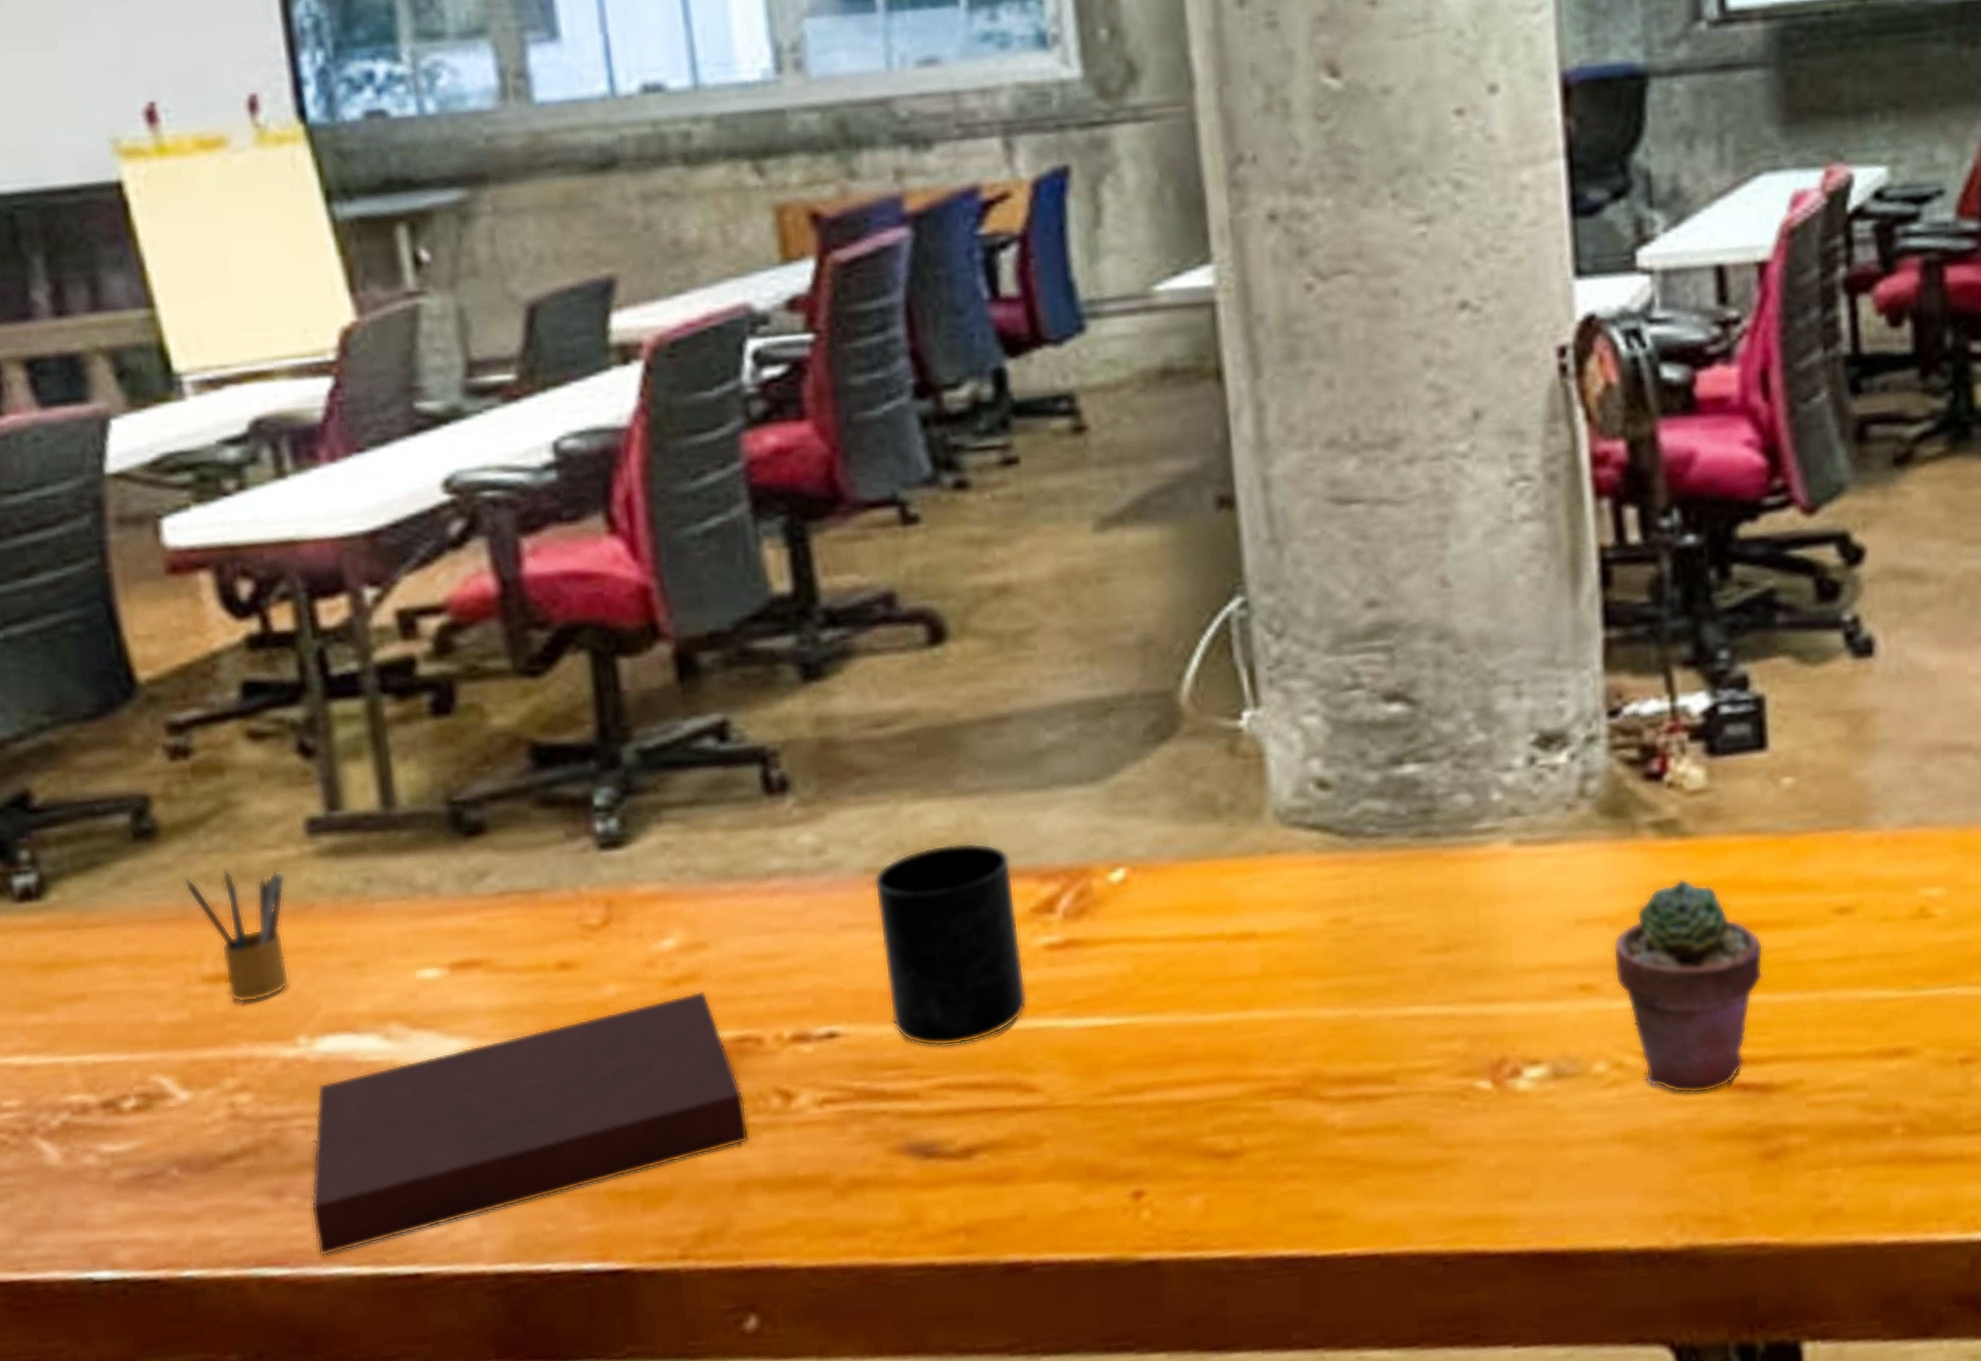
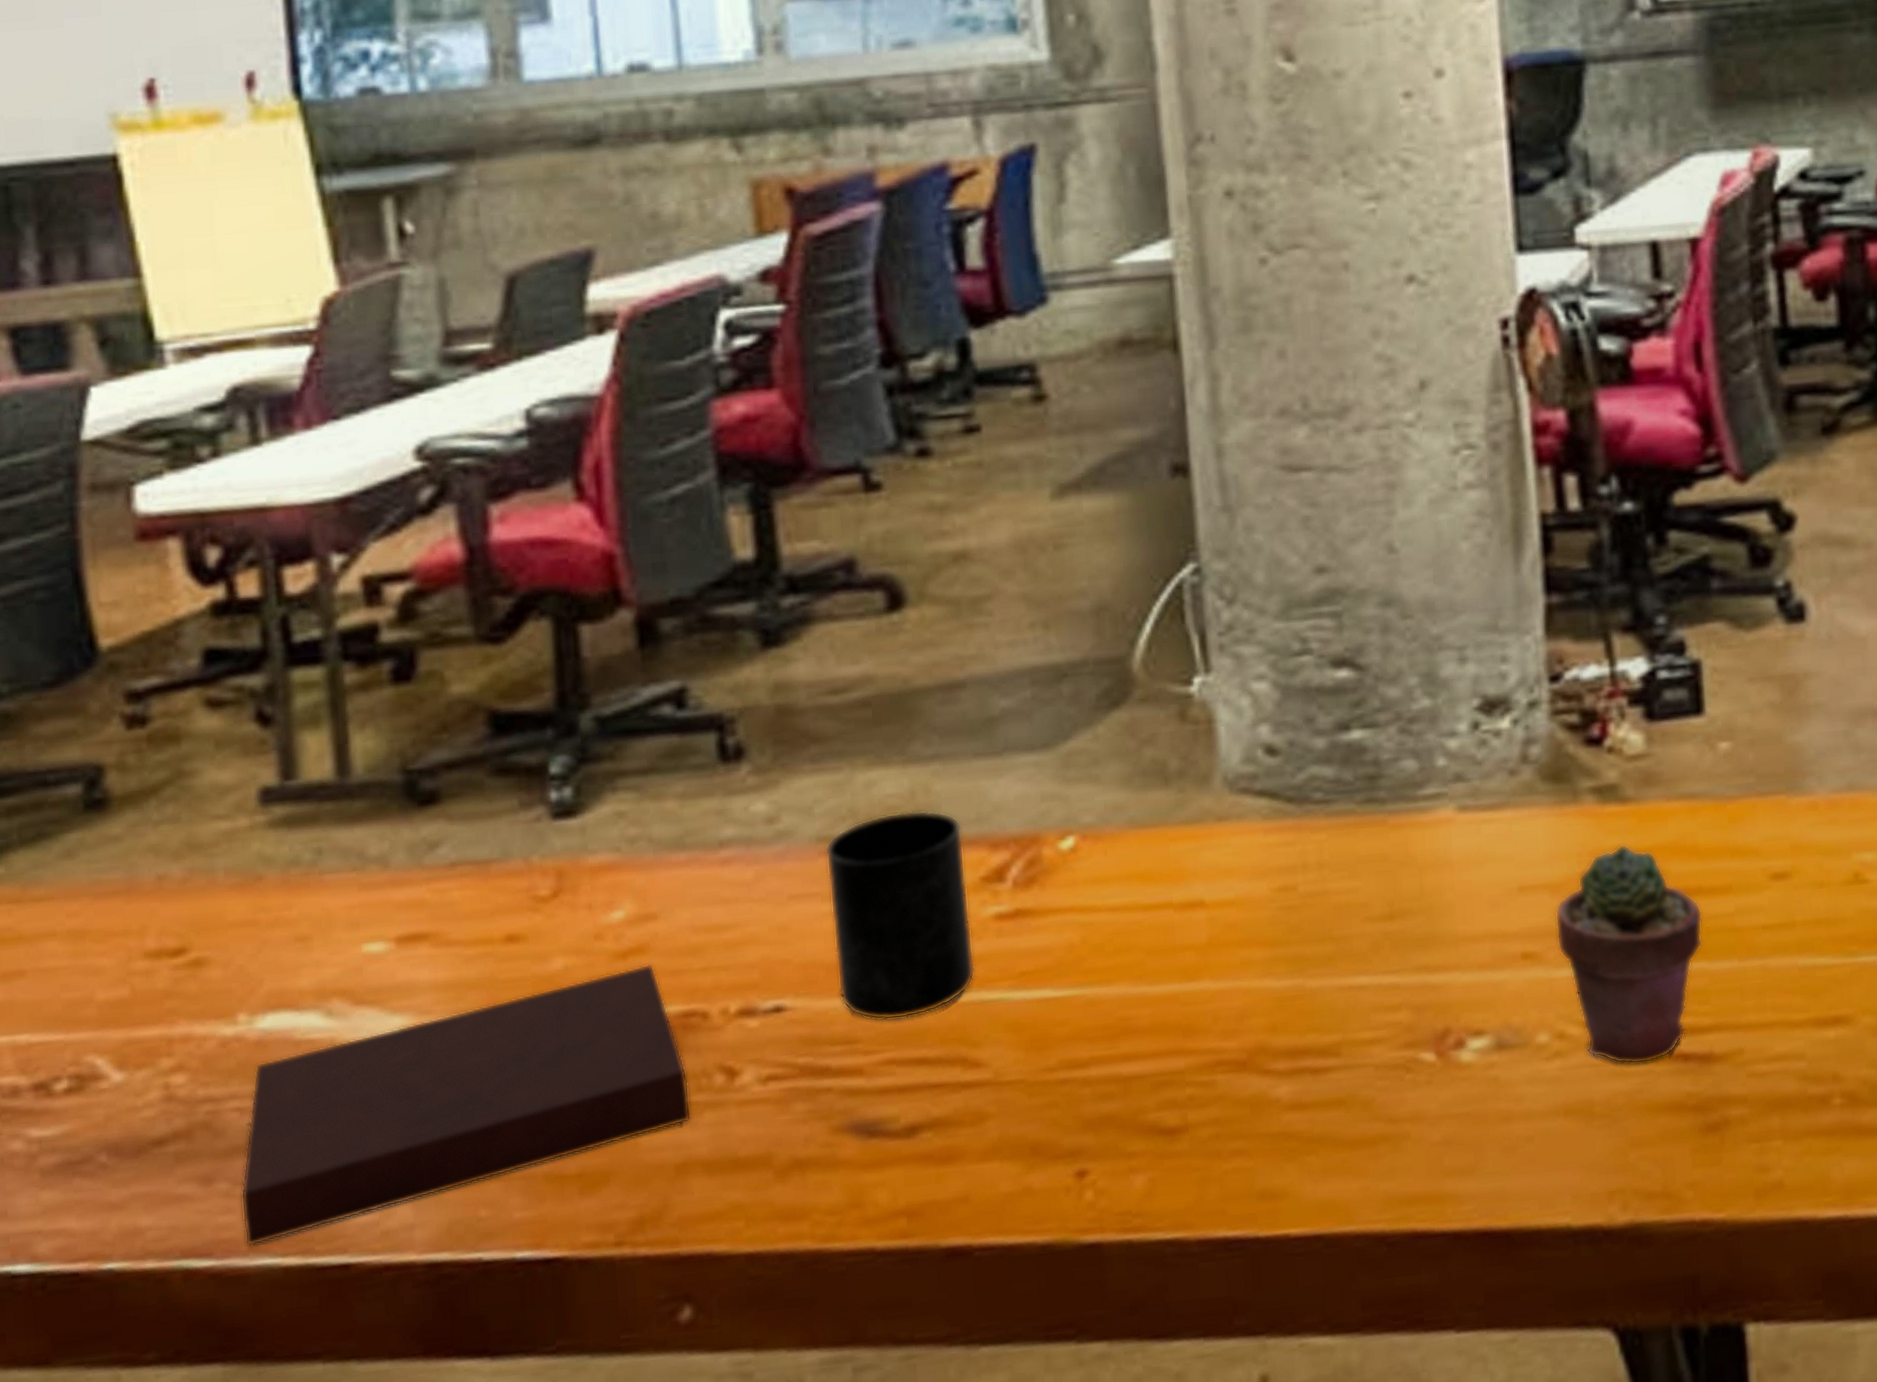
pencil box: present [183,867,290,1003] -> none [131,839,236,979]

